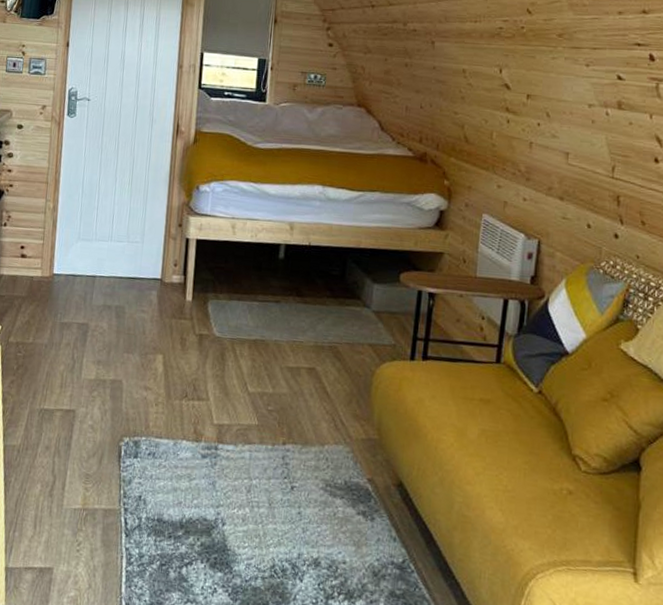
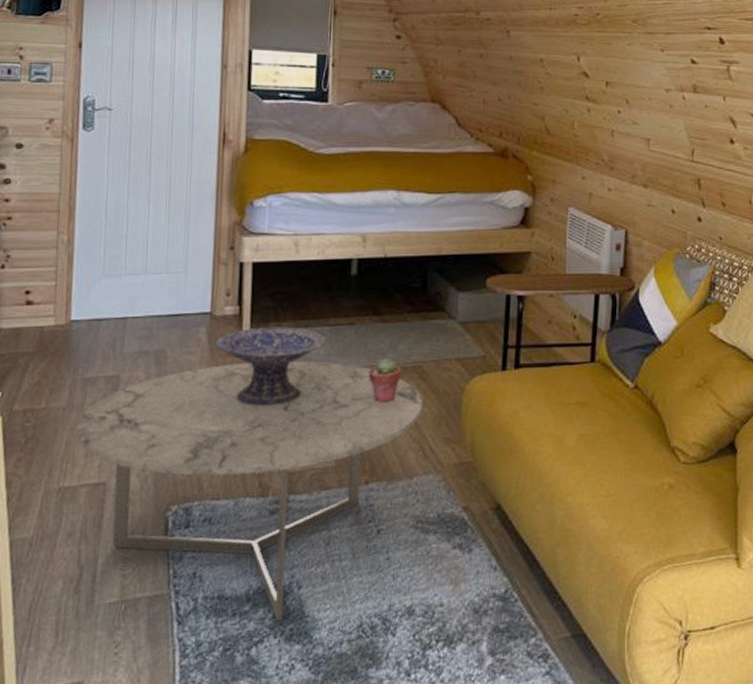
coffee table: none [54,324,337,550] -> present [76,361,423,622]
decorative bowl: none [163,296,254,365] -> present [215,327,325,406]
potted succulent: none [289,335,319,375] -> present [368,358,401,402]

